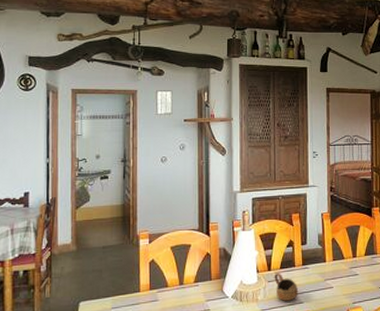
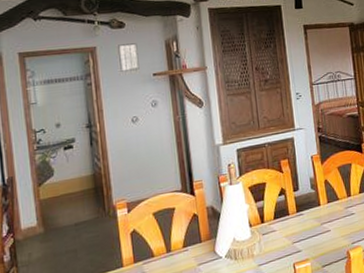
cup: present [274,272,299,301] -> none [268,223,296,253]

